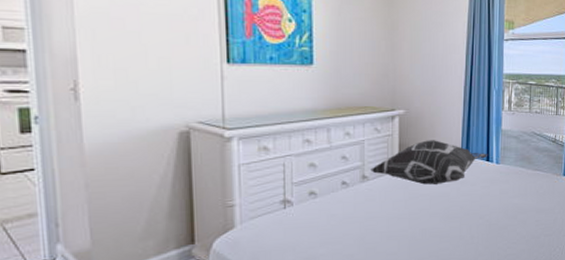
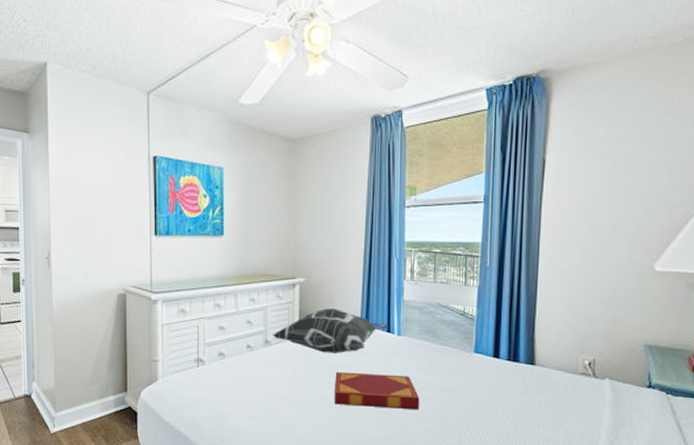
hardback book: none [435,201,516,235] -> present [335,372,420,410]

